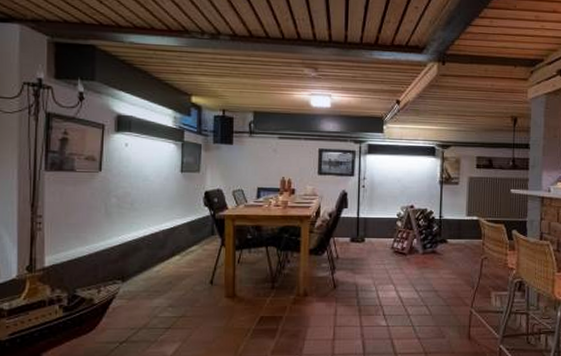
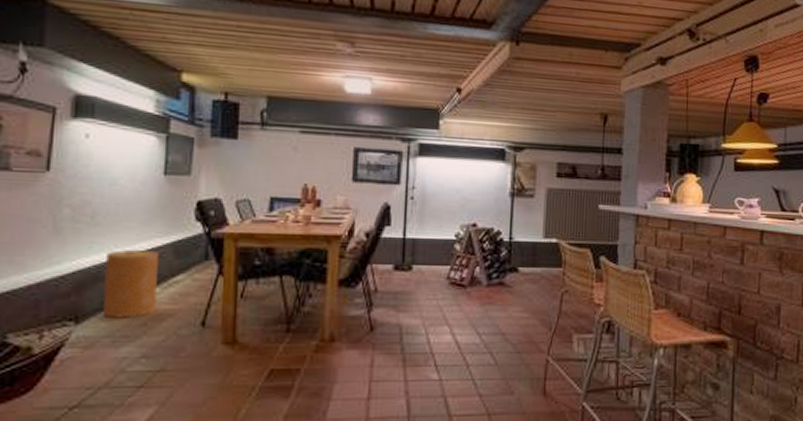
basket: none [140,227,180,278] -> present [102,249,160,318]

